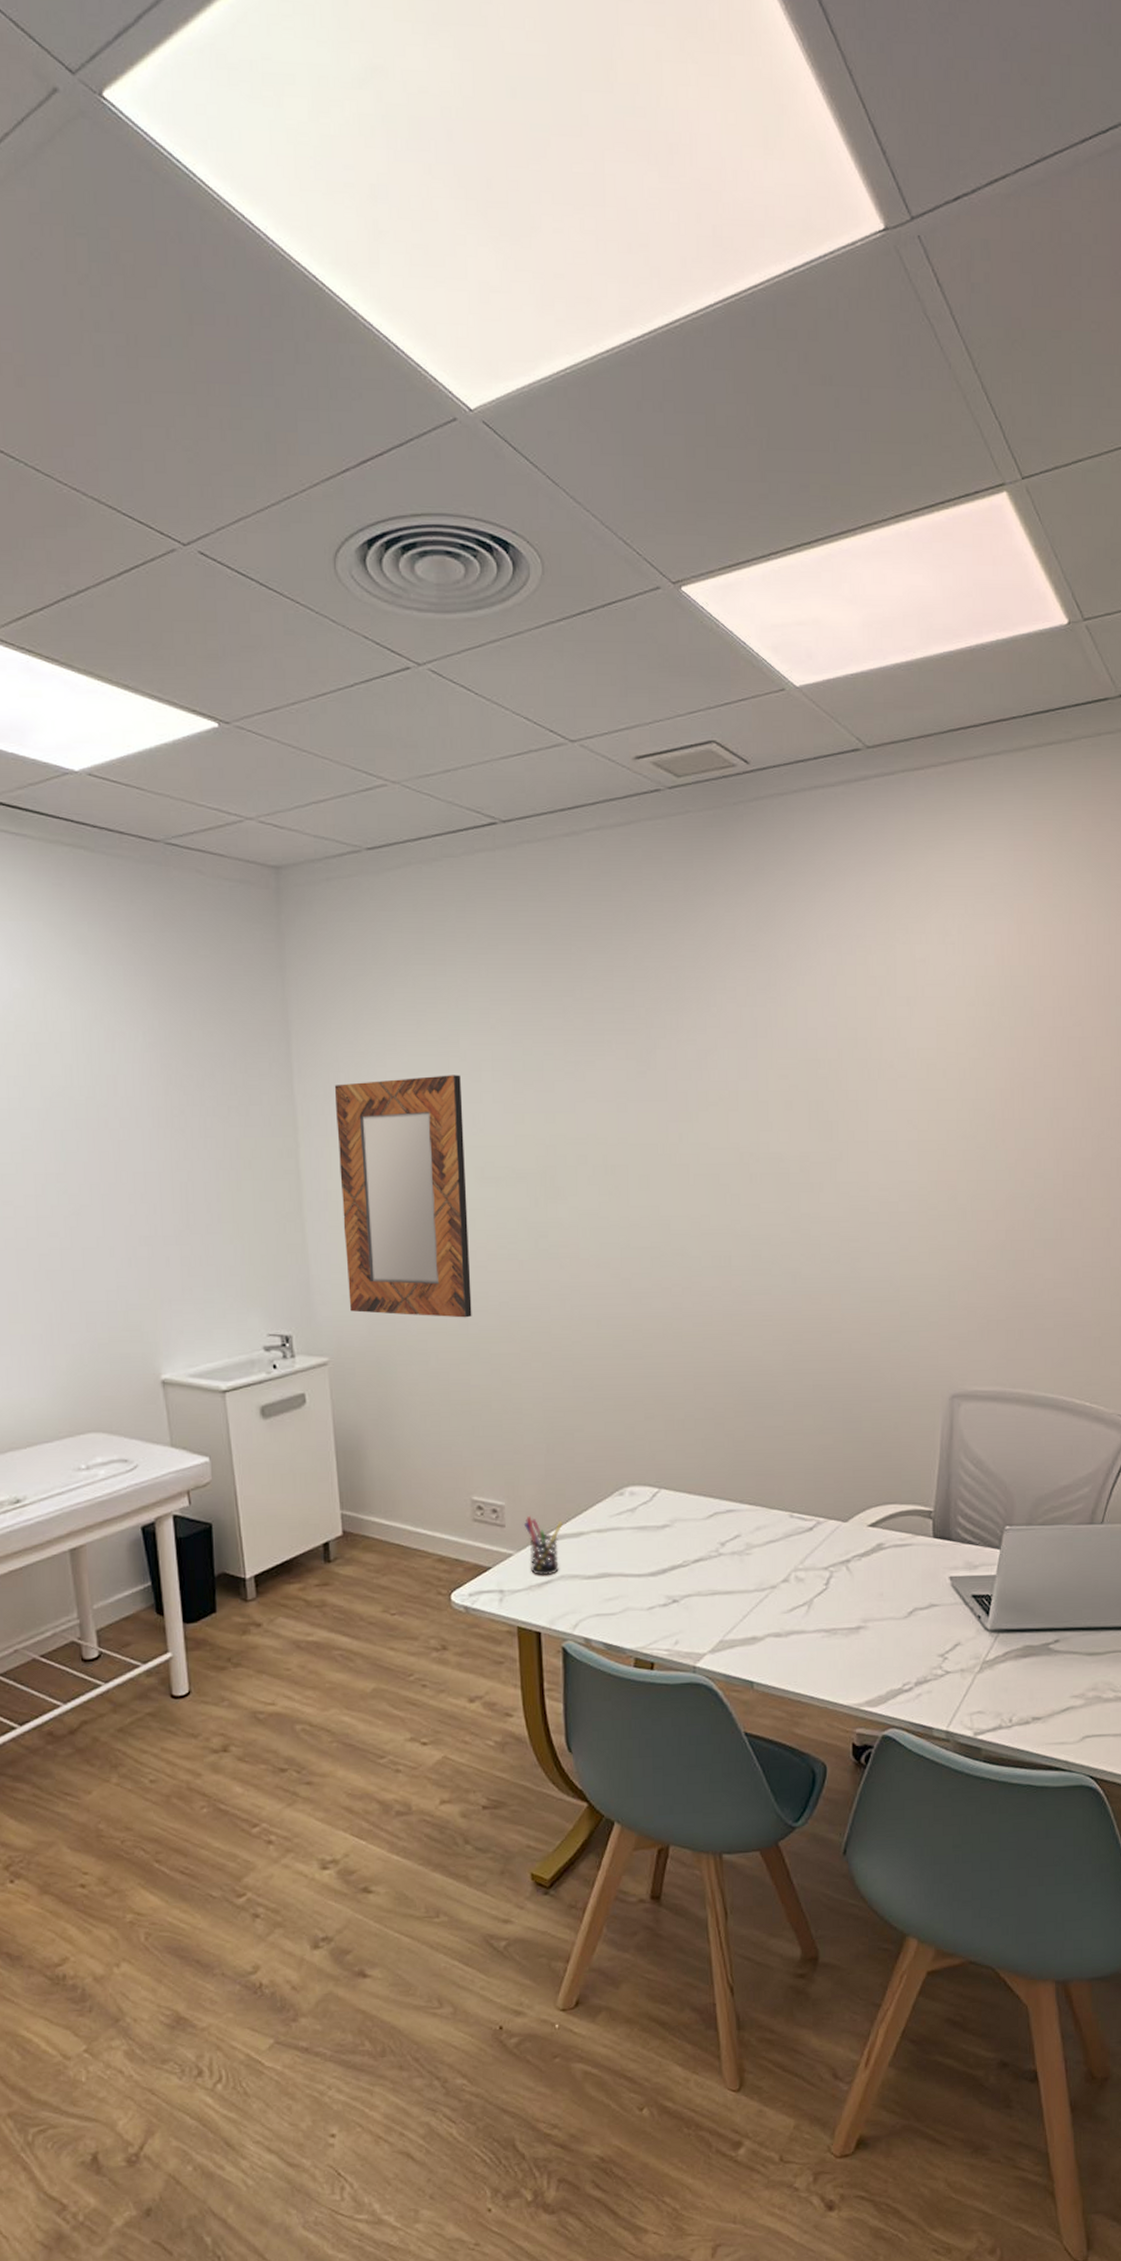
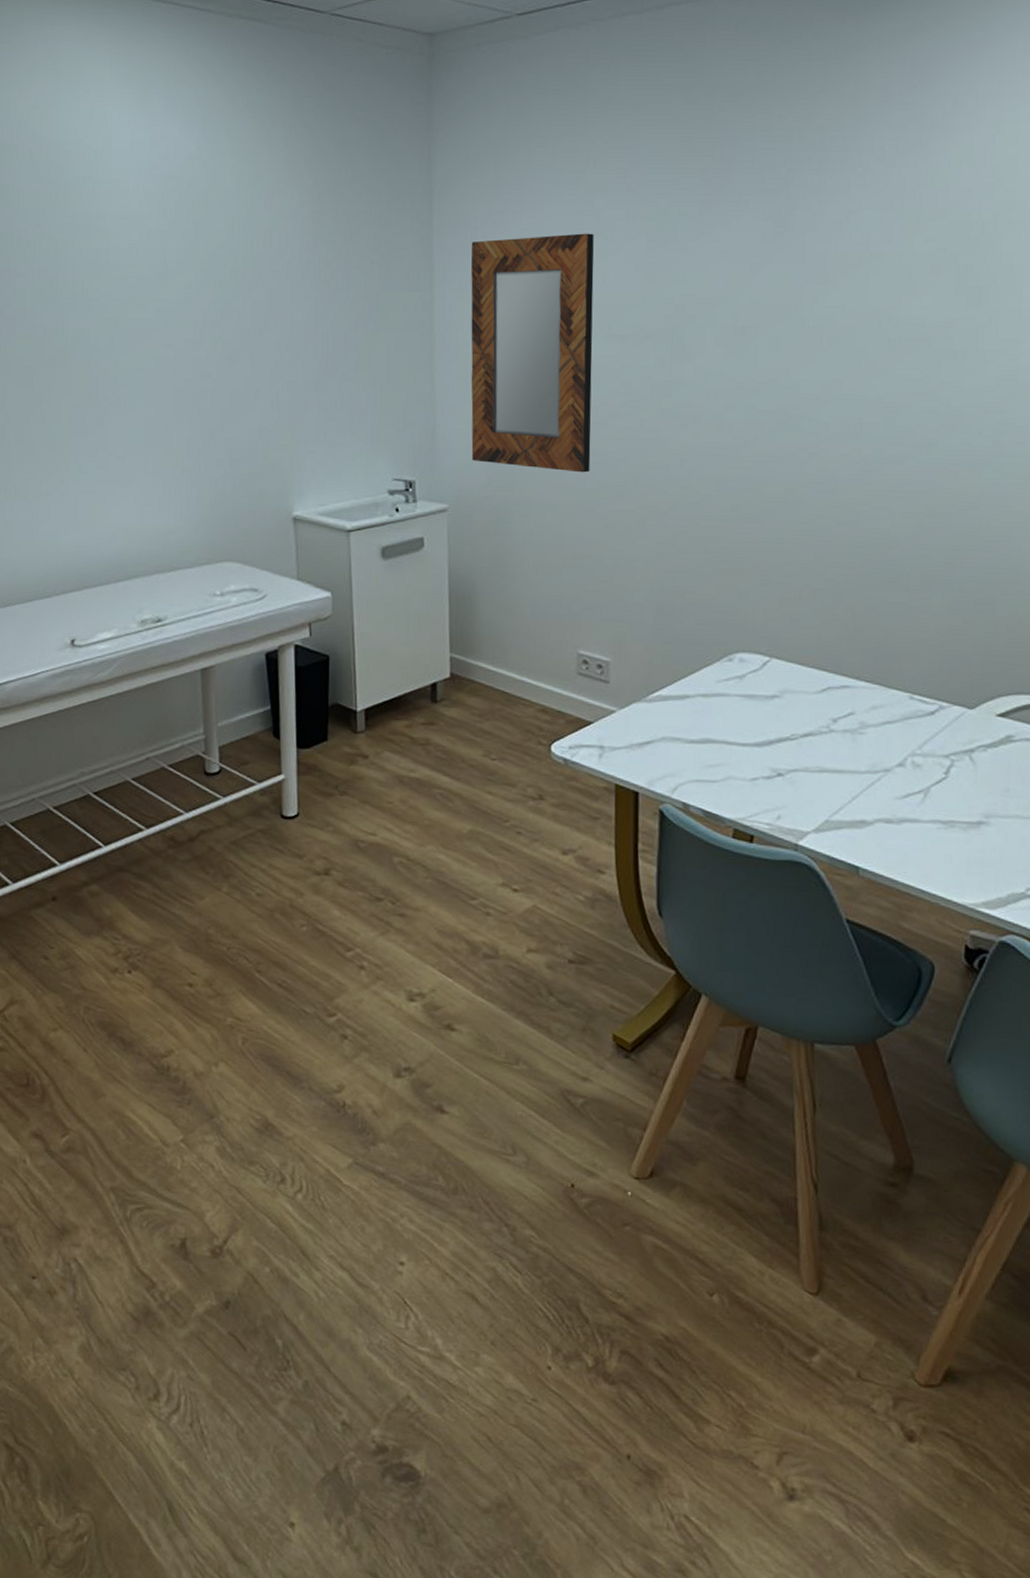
pen holder: present [523,1515,563,1576] -> none [628,673,668,736]

